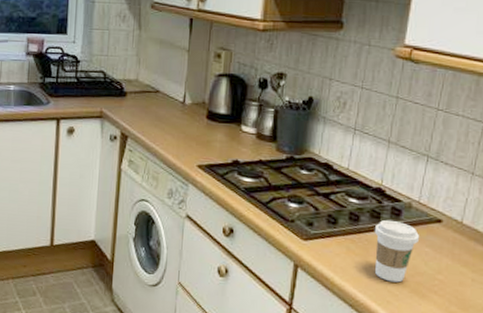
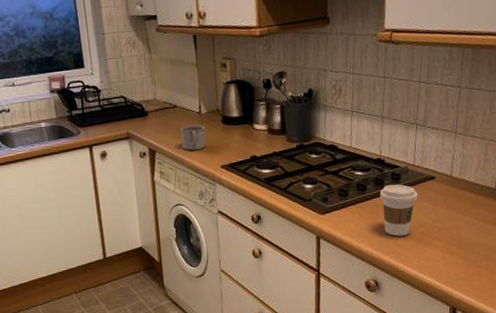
mug: none [158,114,187,143] -> present [180,124,206,151]

